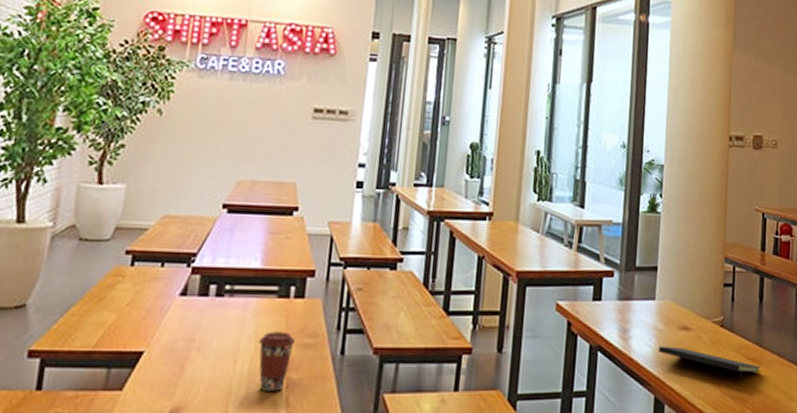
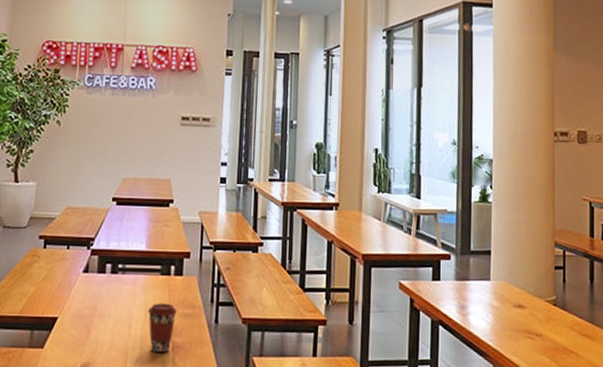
notepad: present [658,346,761,385] -> none [495,321,594,358]

